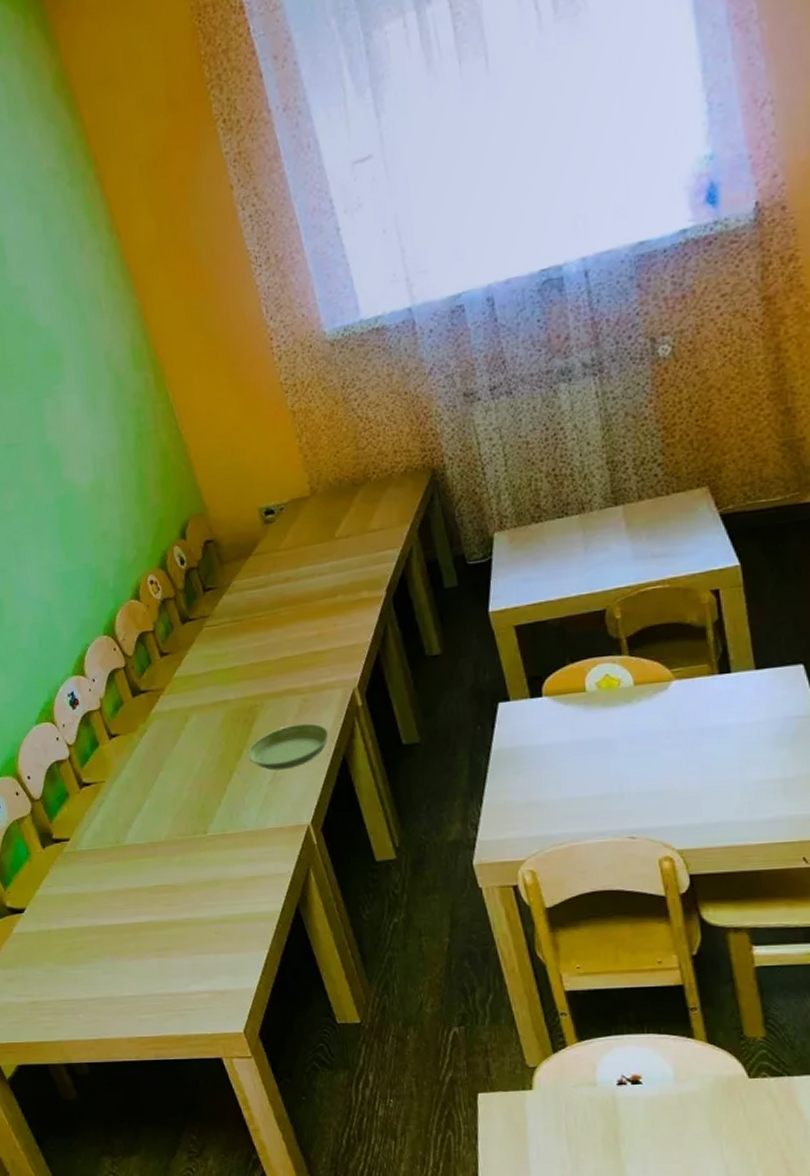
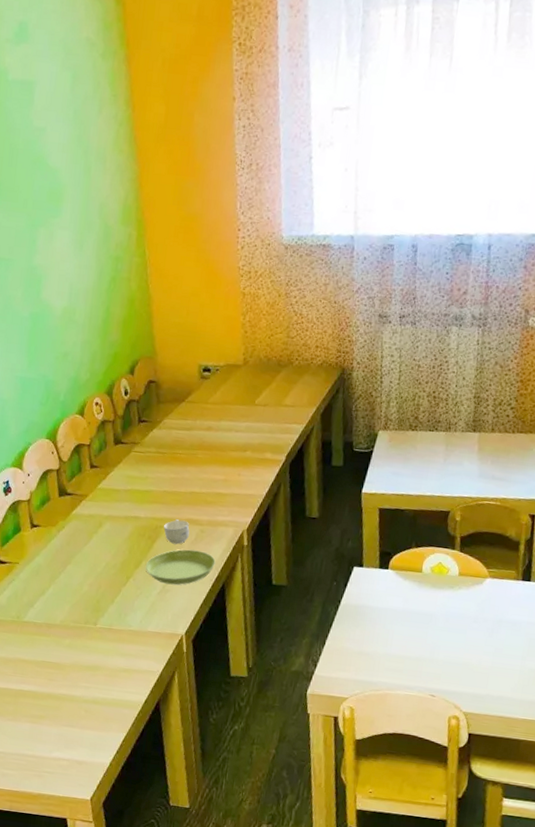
cup: none [259,692,291,723] -> present [164,519,190,544]

